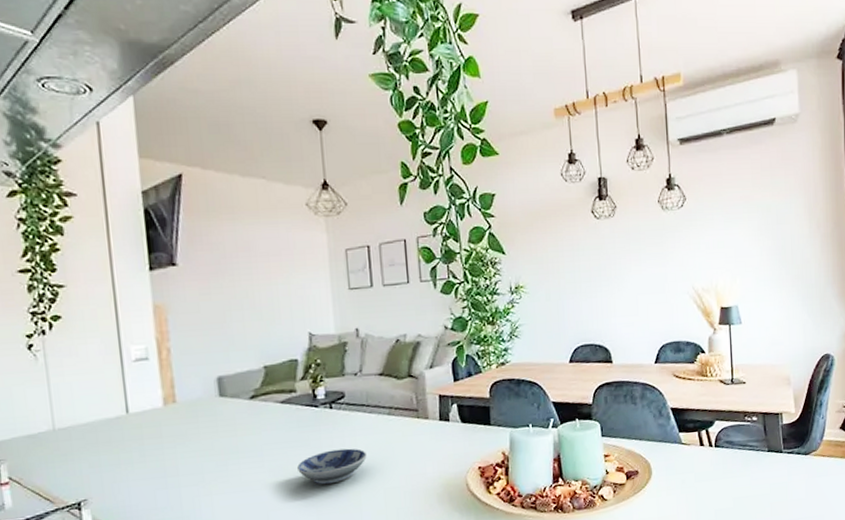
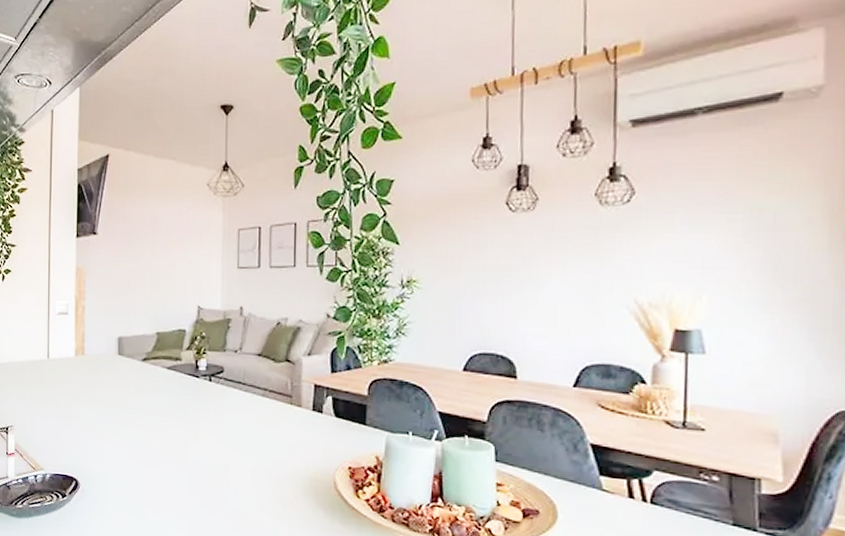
bowl: present [297,448,367,485] -> none [176,421,238,454]

